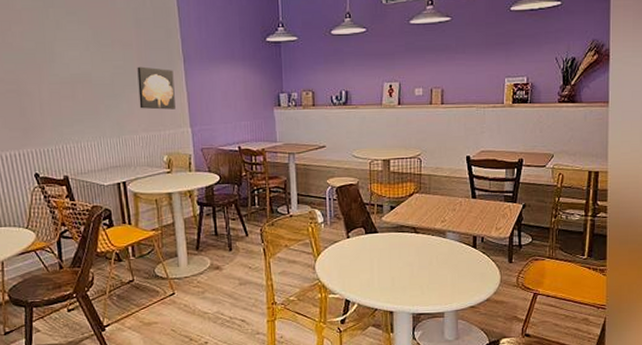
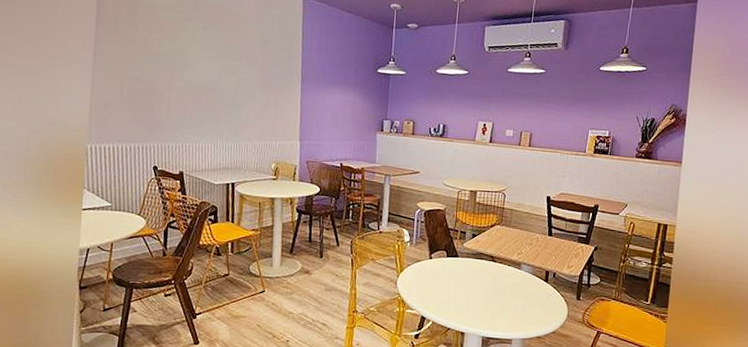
wall art: present [137,66,175,110] -> none [256,81,291,123]

